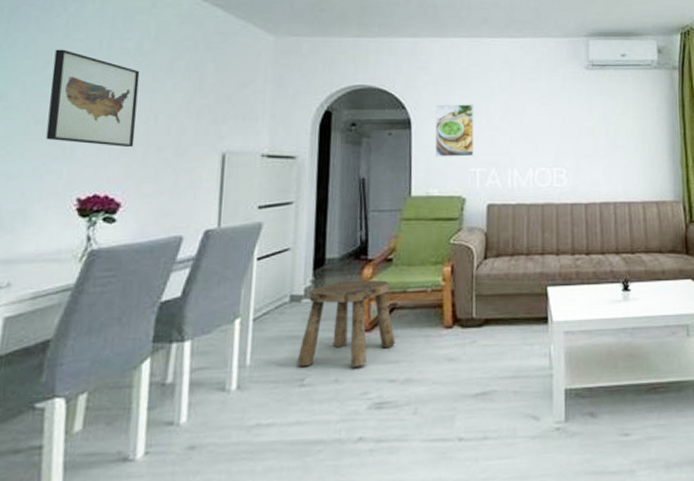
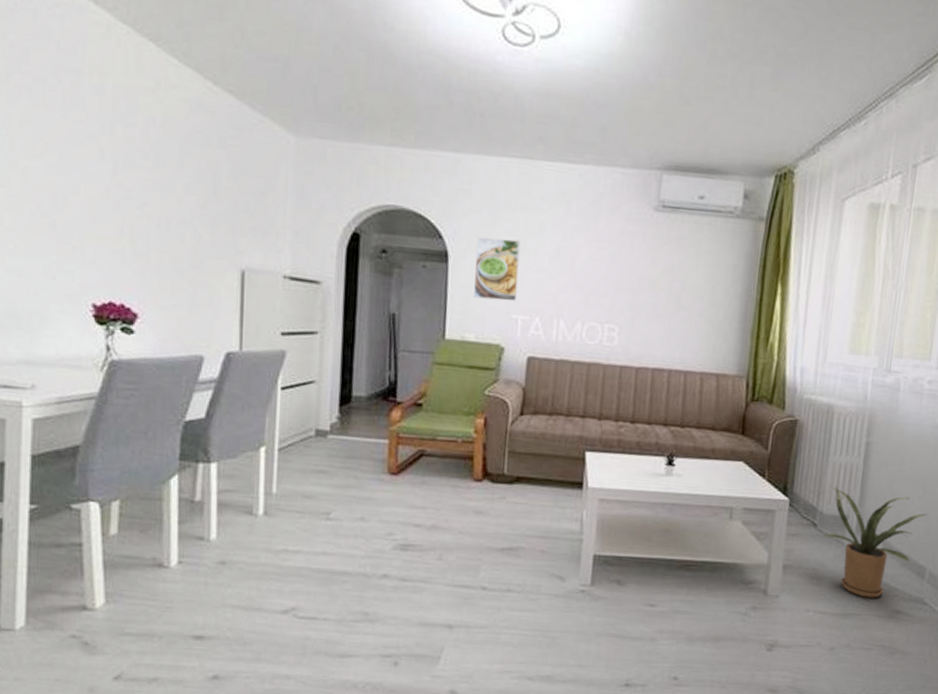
wall art: present [46,49,140,148] -> none [53,130,148,254]
stool: present [297,280,395,367] -> none [323,421,423,509]

